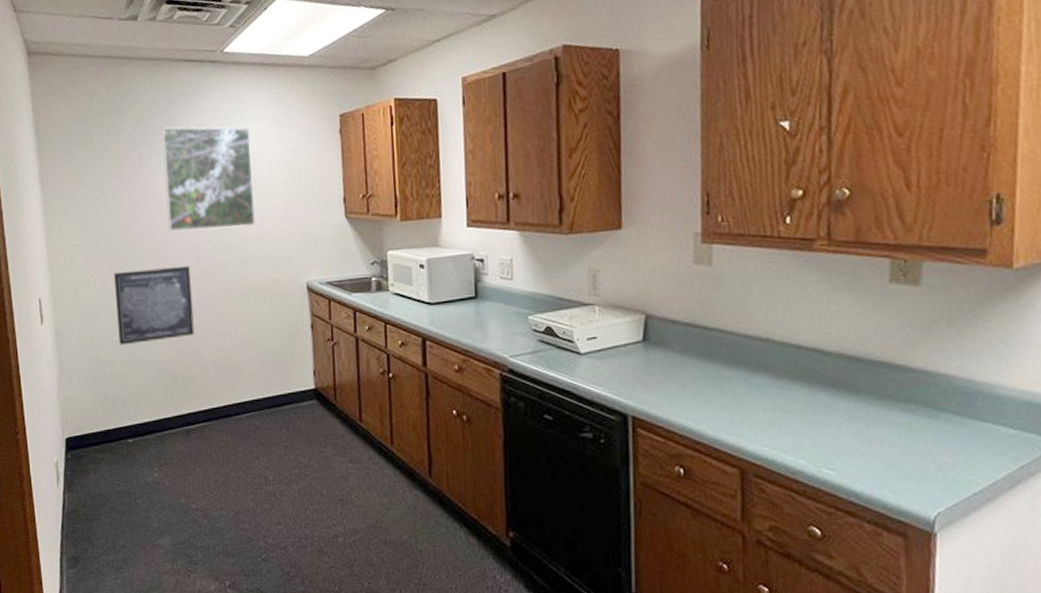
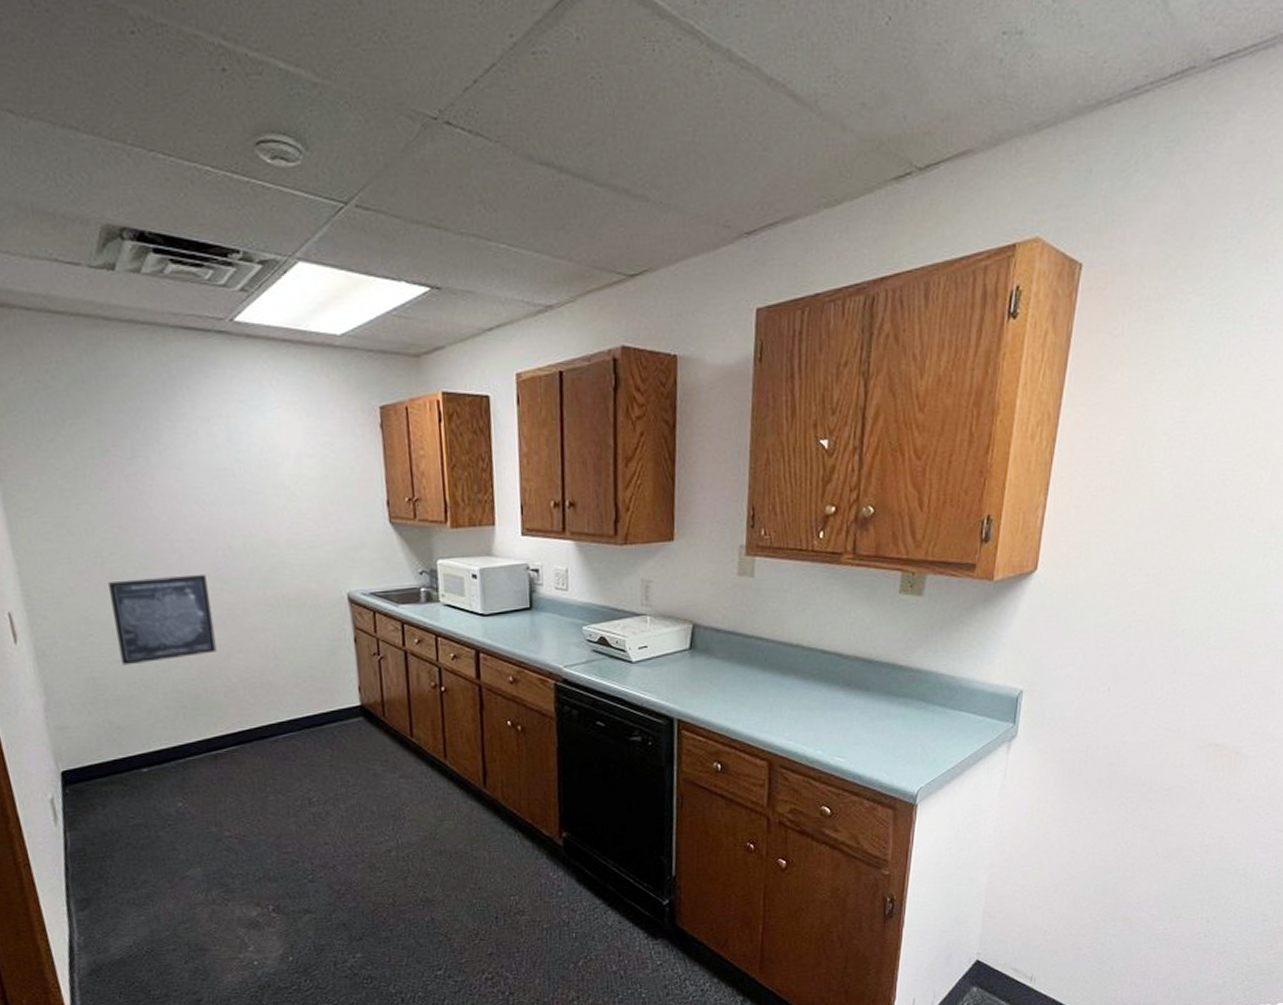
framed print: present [161,126,255,231] -> none [158,409,284,534]

